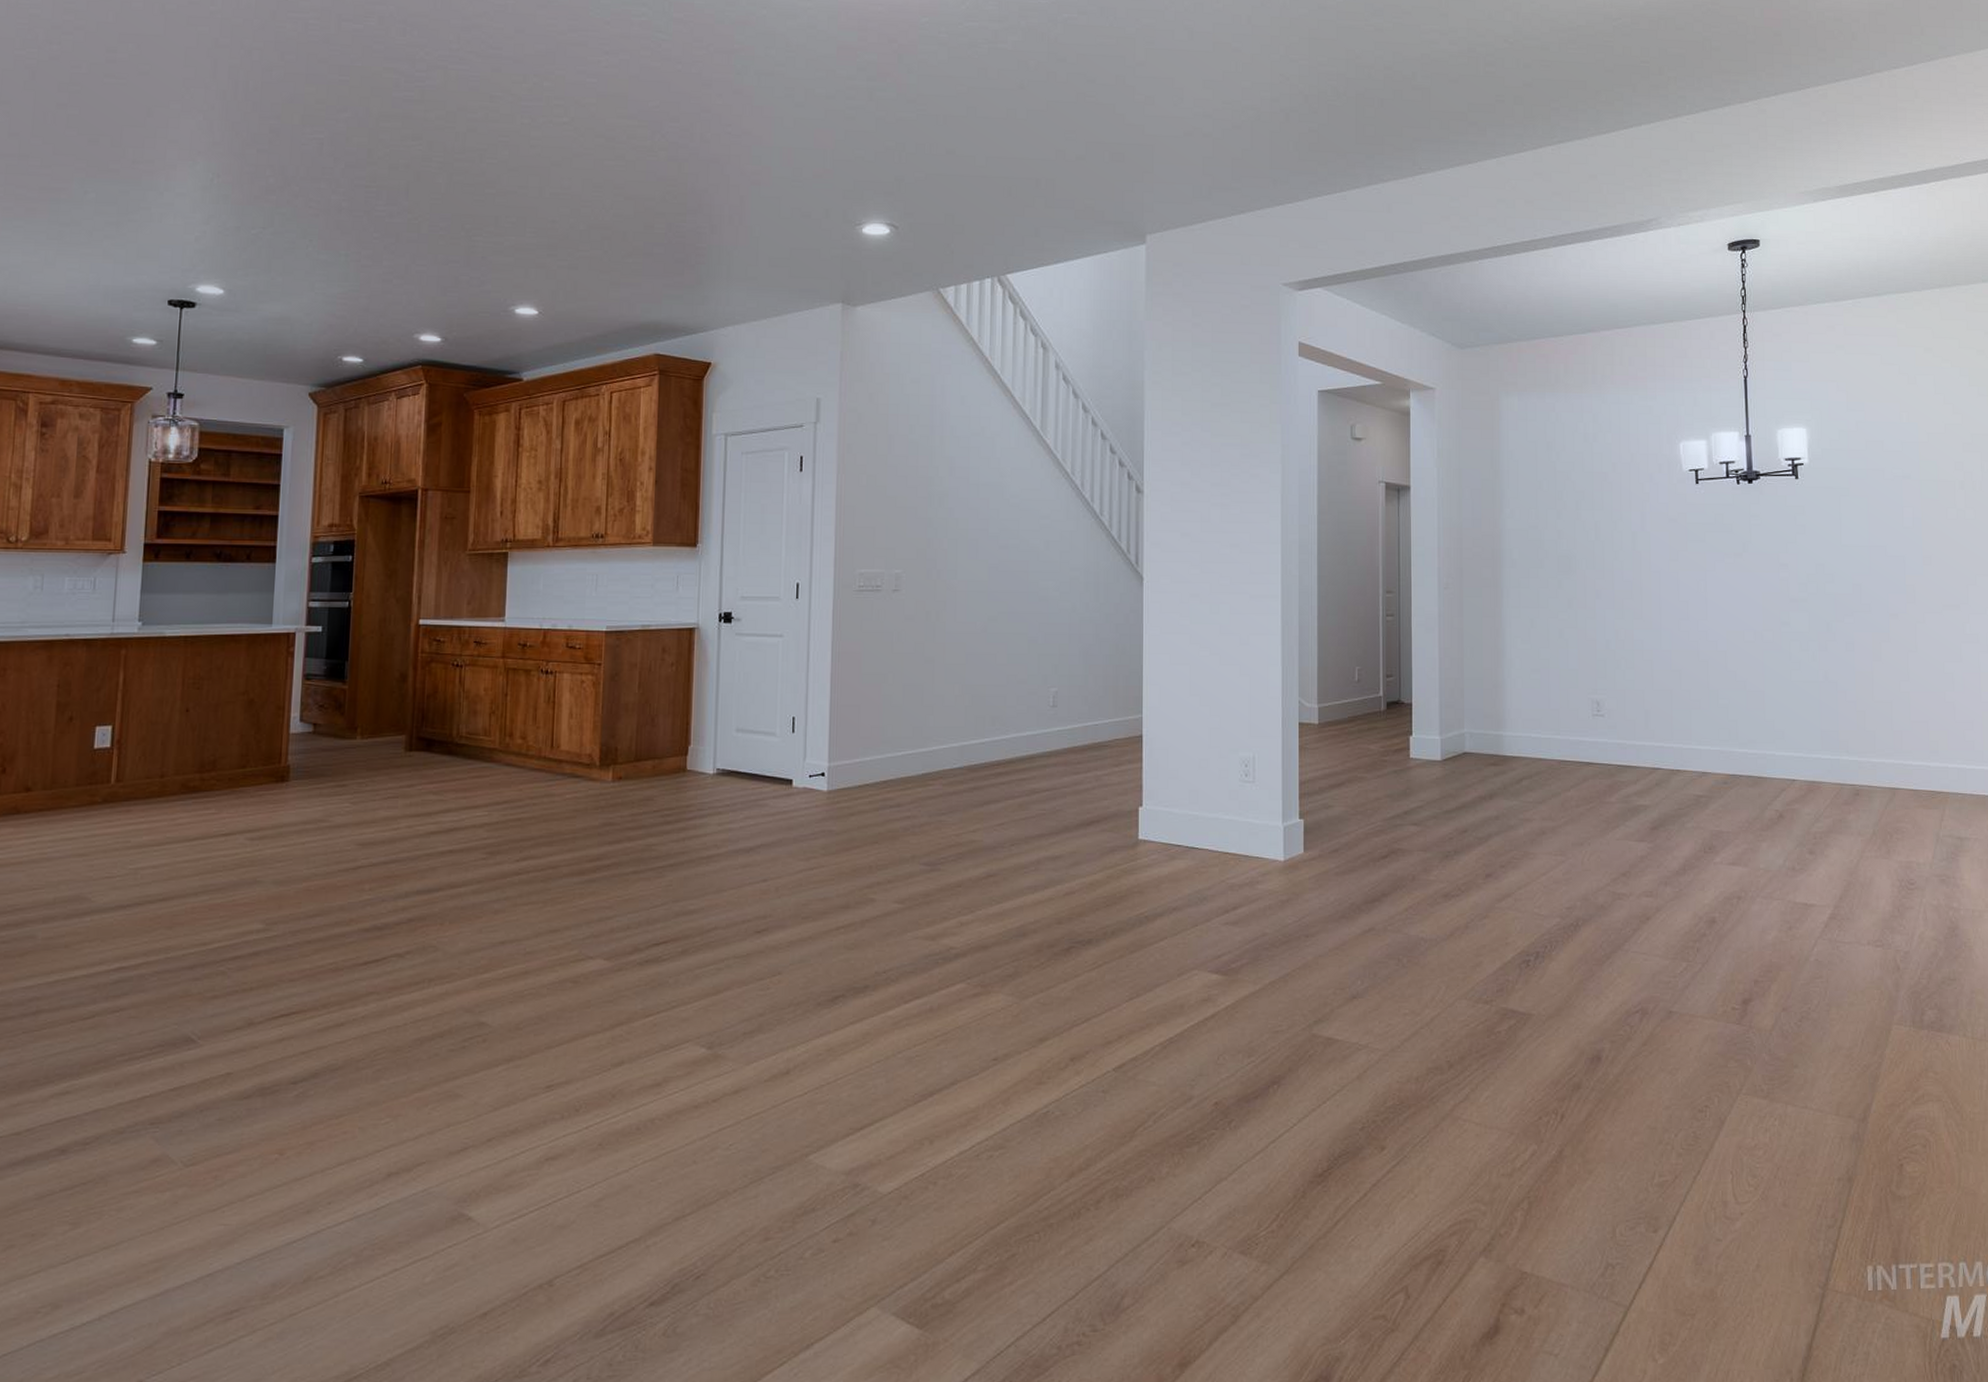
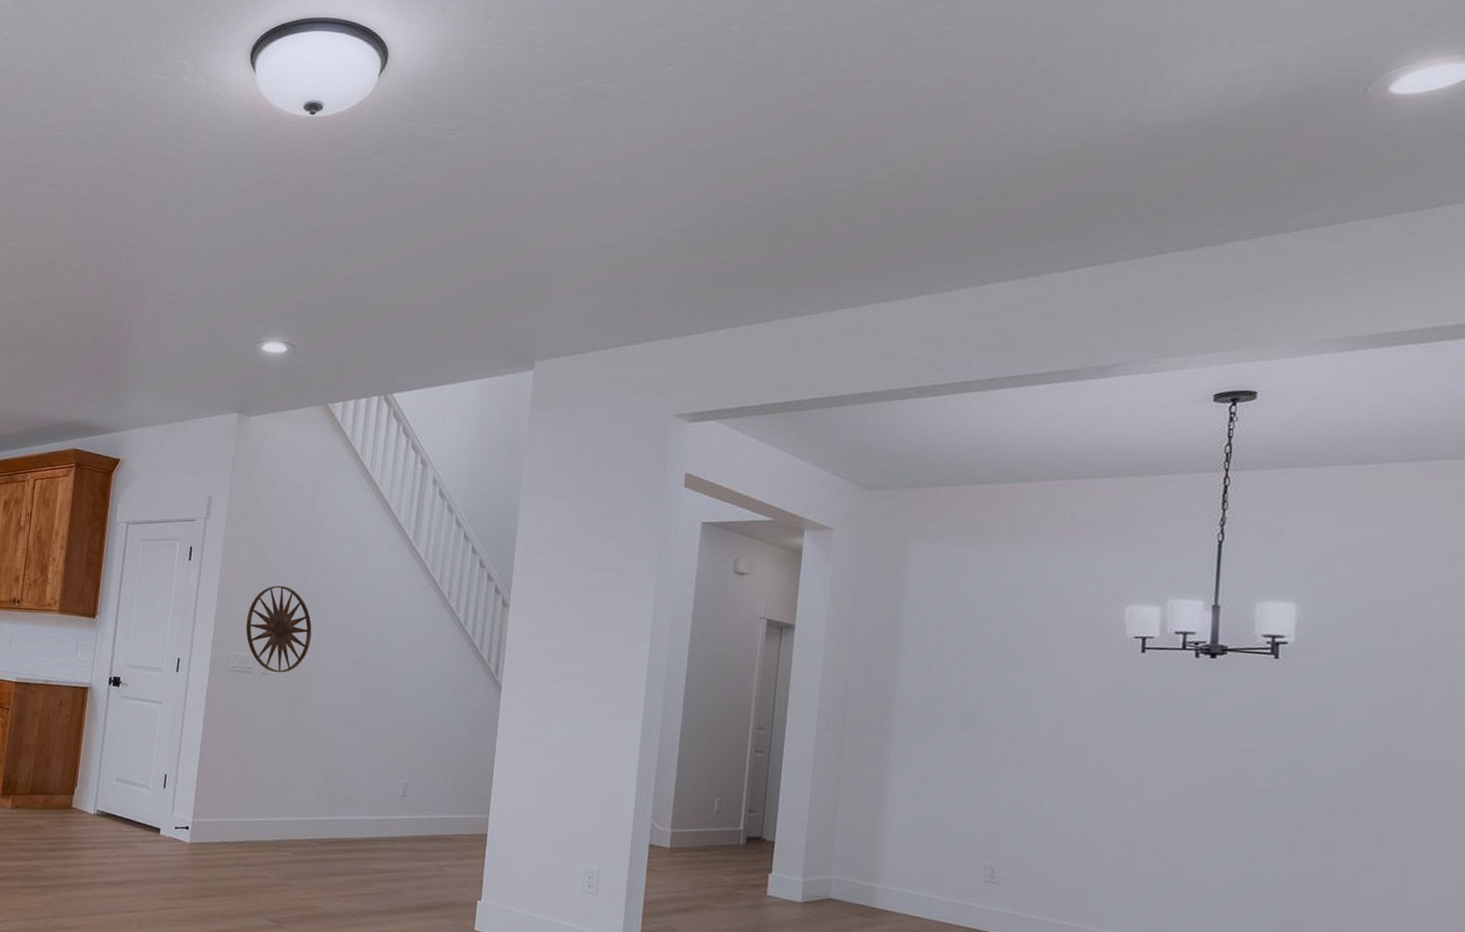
wall art: none [870,491,943,587] -> present [245,585,312,673]

